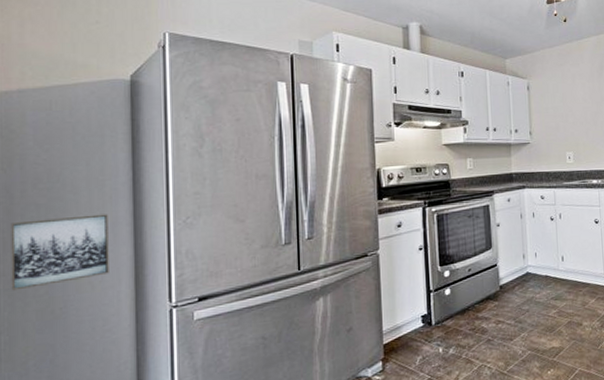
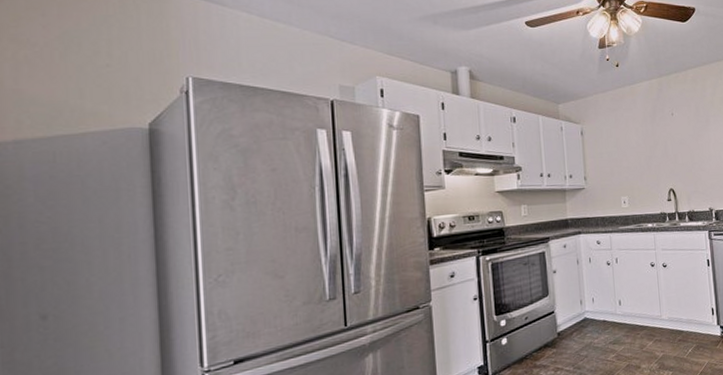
wall art: present [10,214,109,291] -> none [9,274,129,364]

